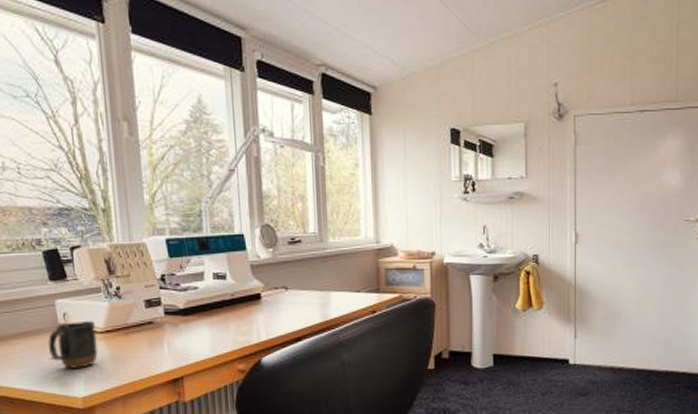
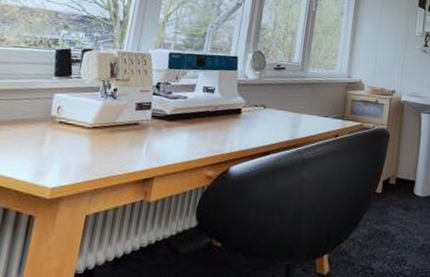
mug: present [48,321,98,369] -> none [31,115,85,159]

